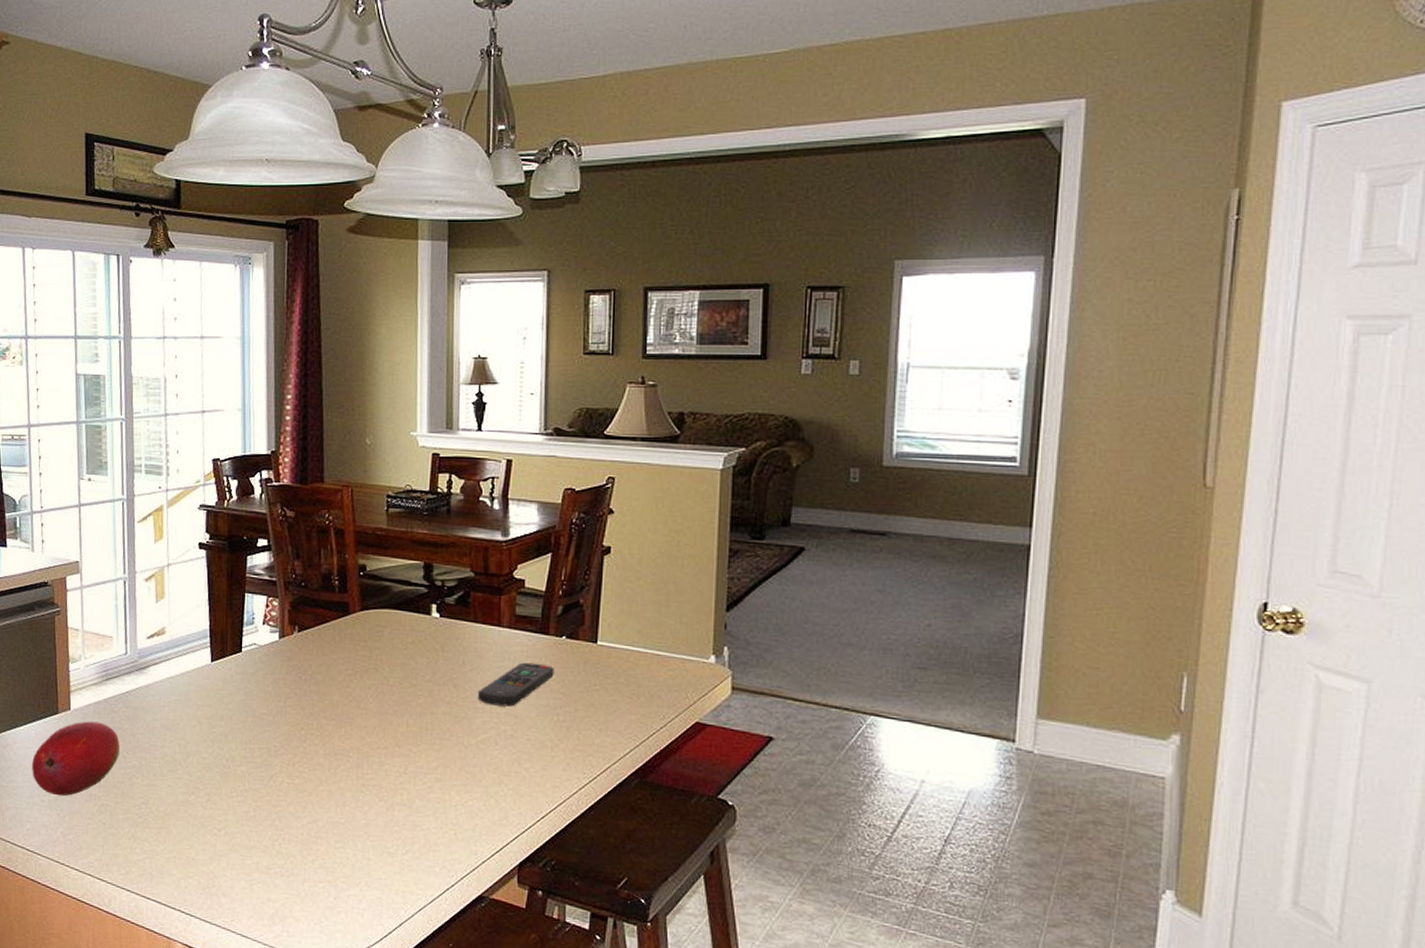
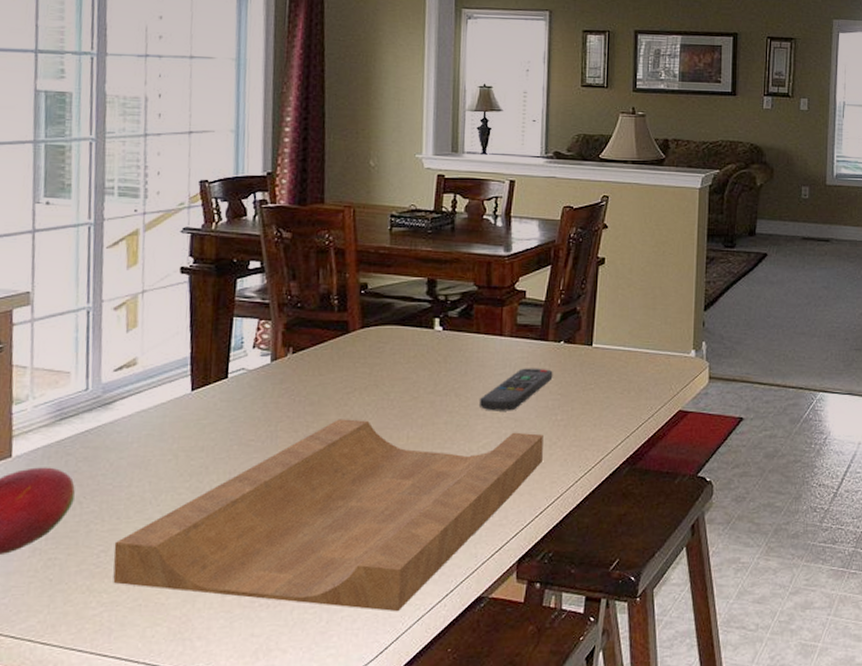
cutting board: none [152,700,545,899] -> present [113,419,543,612]

